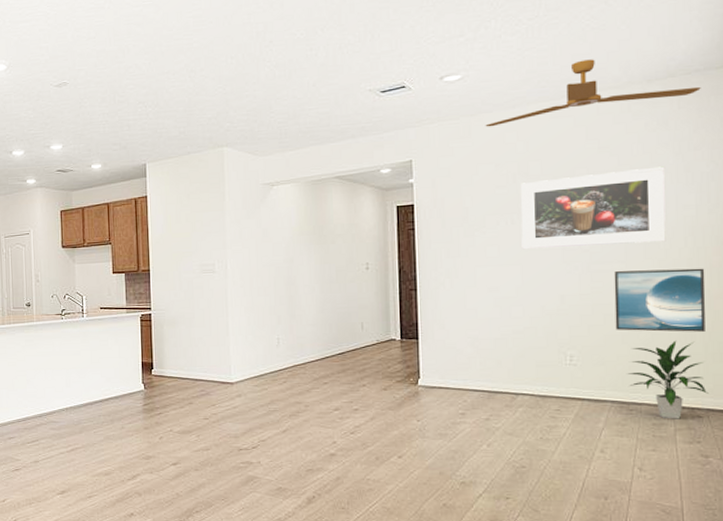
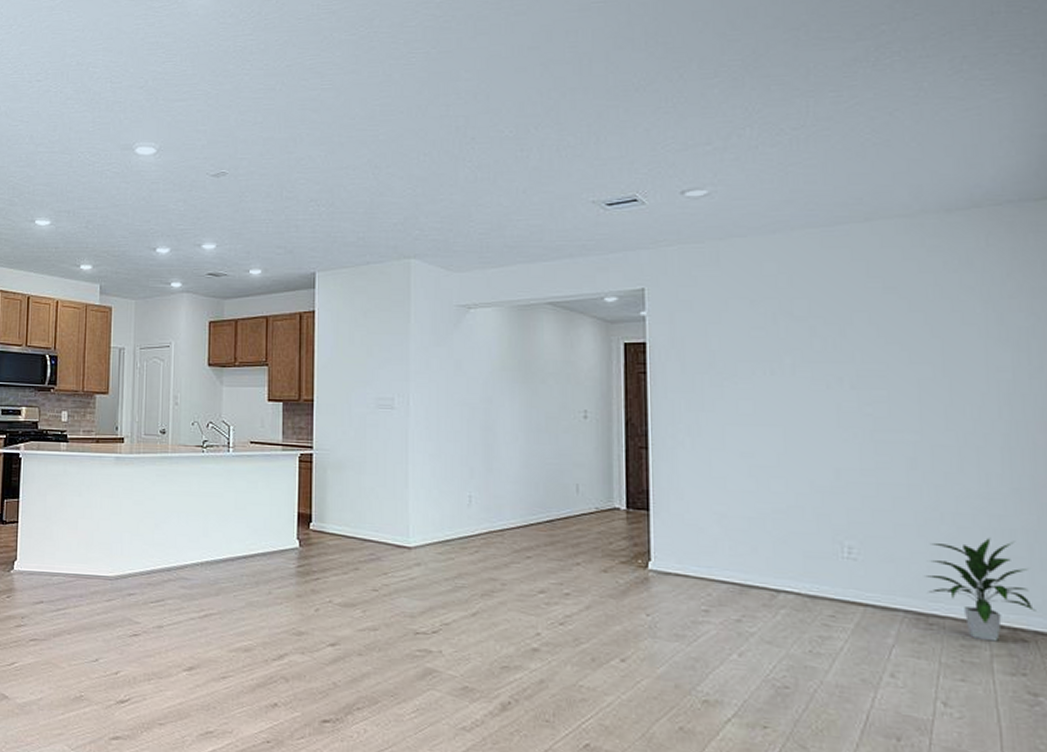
ceiling fan: present [485,59,701,127] -> none [737,180,1015,255]
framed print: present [520,166,666,250] -> none [782,316,974,410]
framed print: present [614,268,706,332] -> none [905,444,1029,529]

